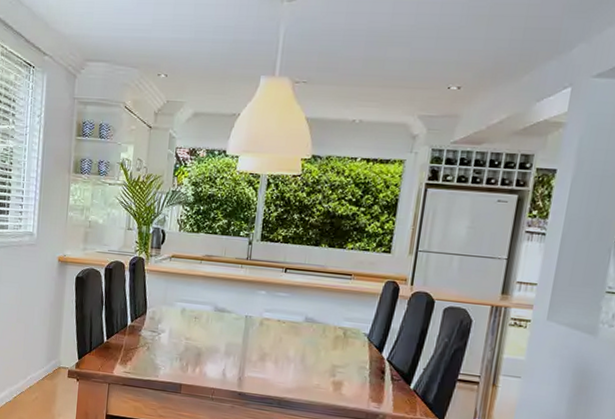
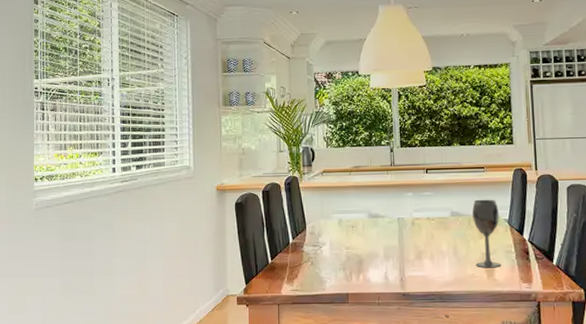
wine glass: none [323,308,360,382] -> present [471,199,502,268]

